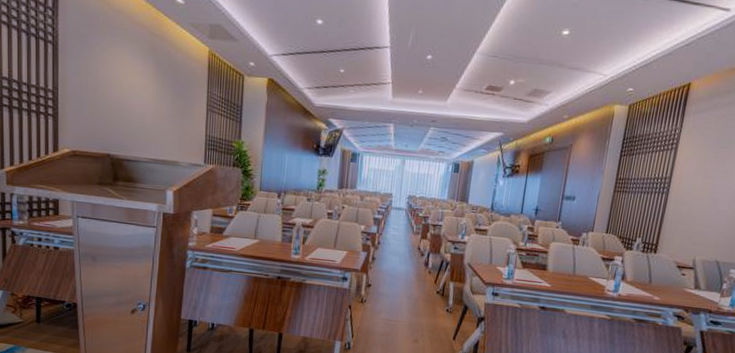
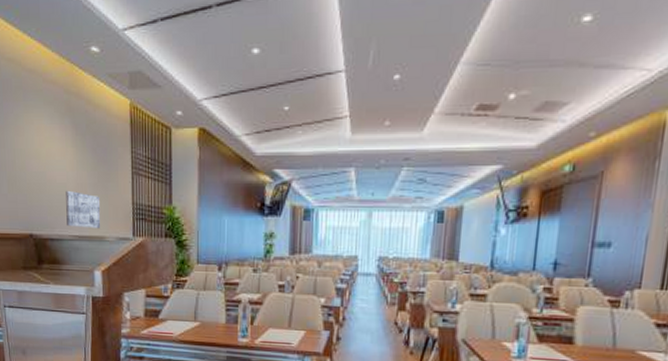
wall art: none [143,118,177,154] -> present [66,190,101,229]

